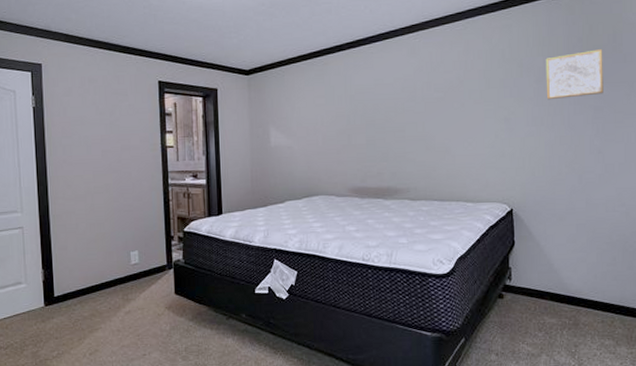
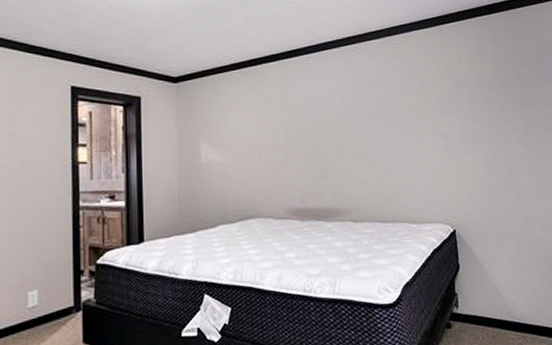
wall art: present [545,49,604,100] -> none [477,69,532,117]

